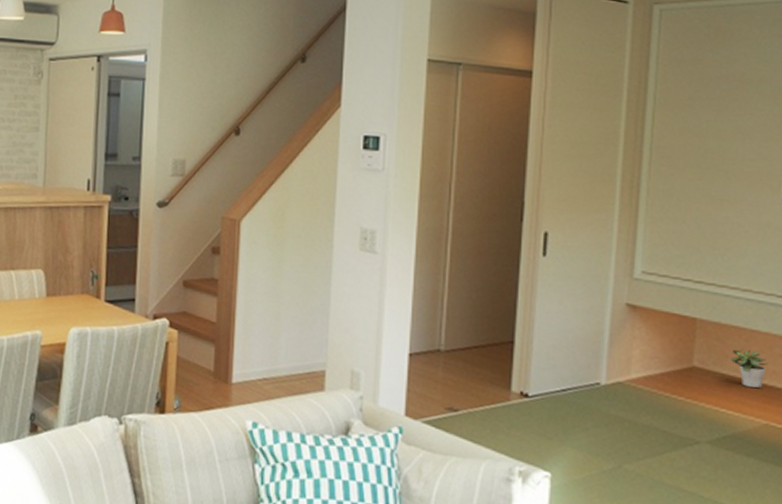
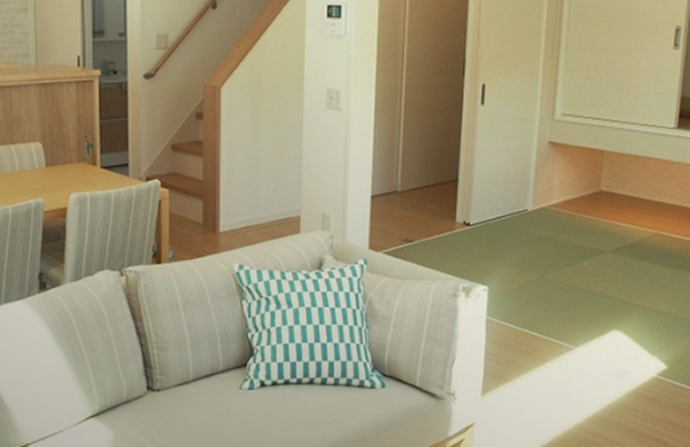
potted plant: present [731,348,768,388] -> none [630,173,659,204]

